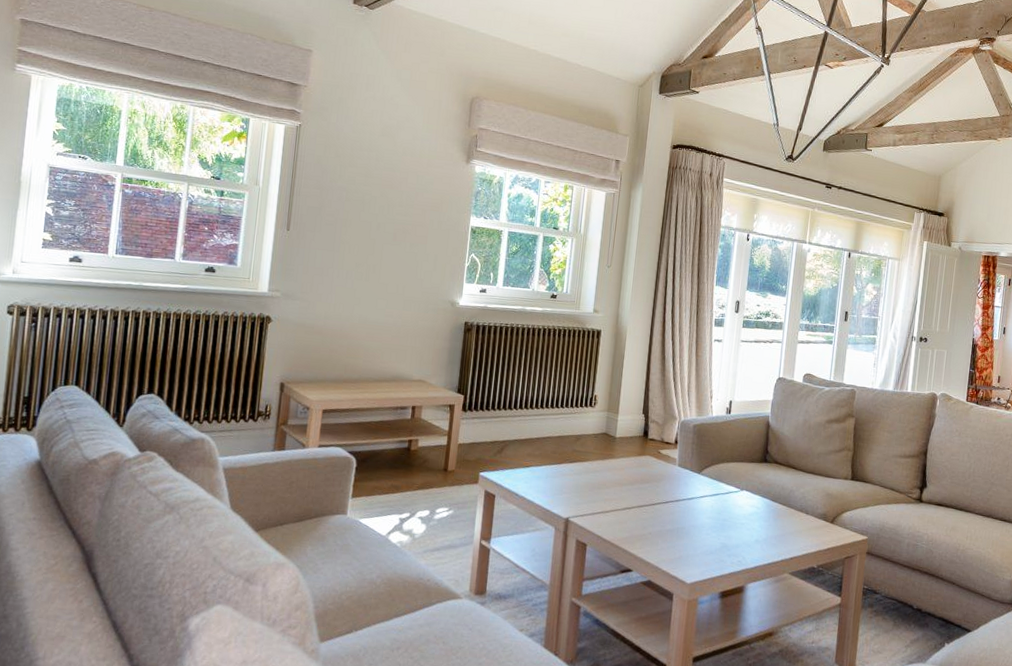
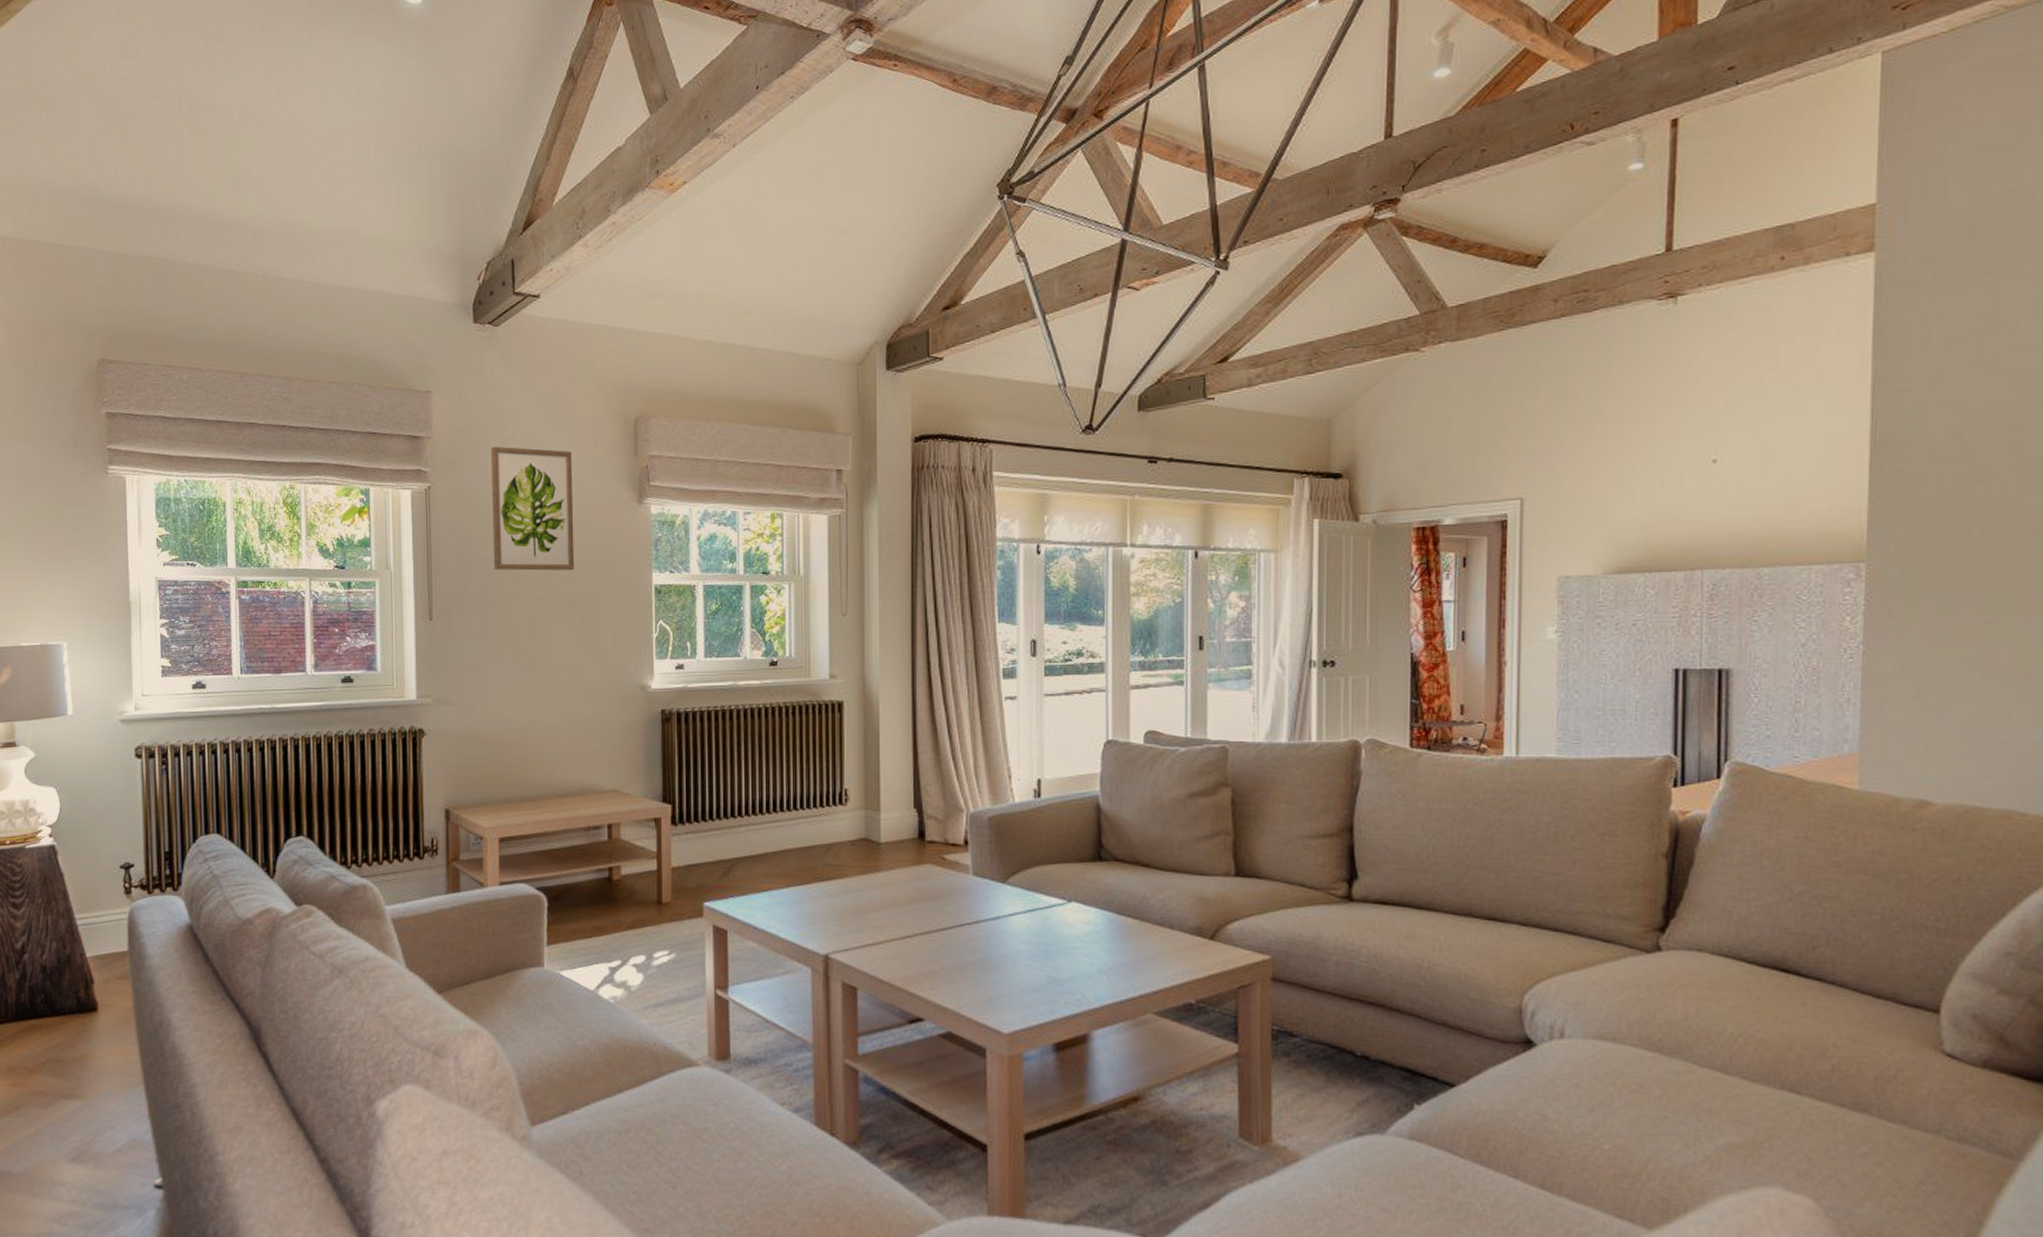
wall art: none [345,101,419,206] -> present [491,446,575,571]

